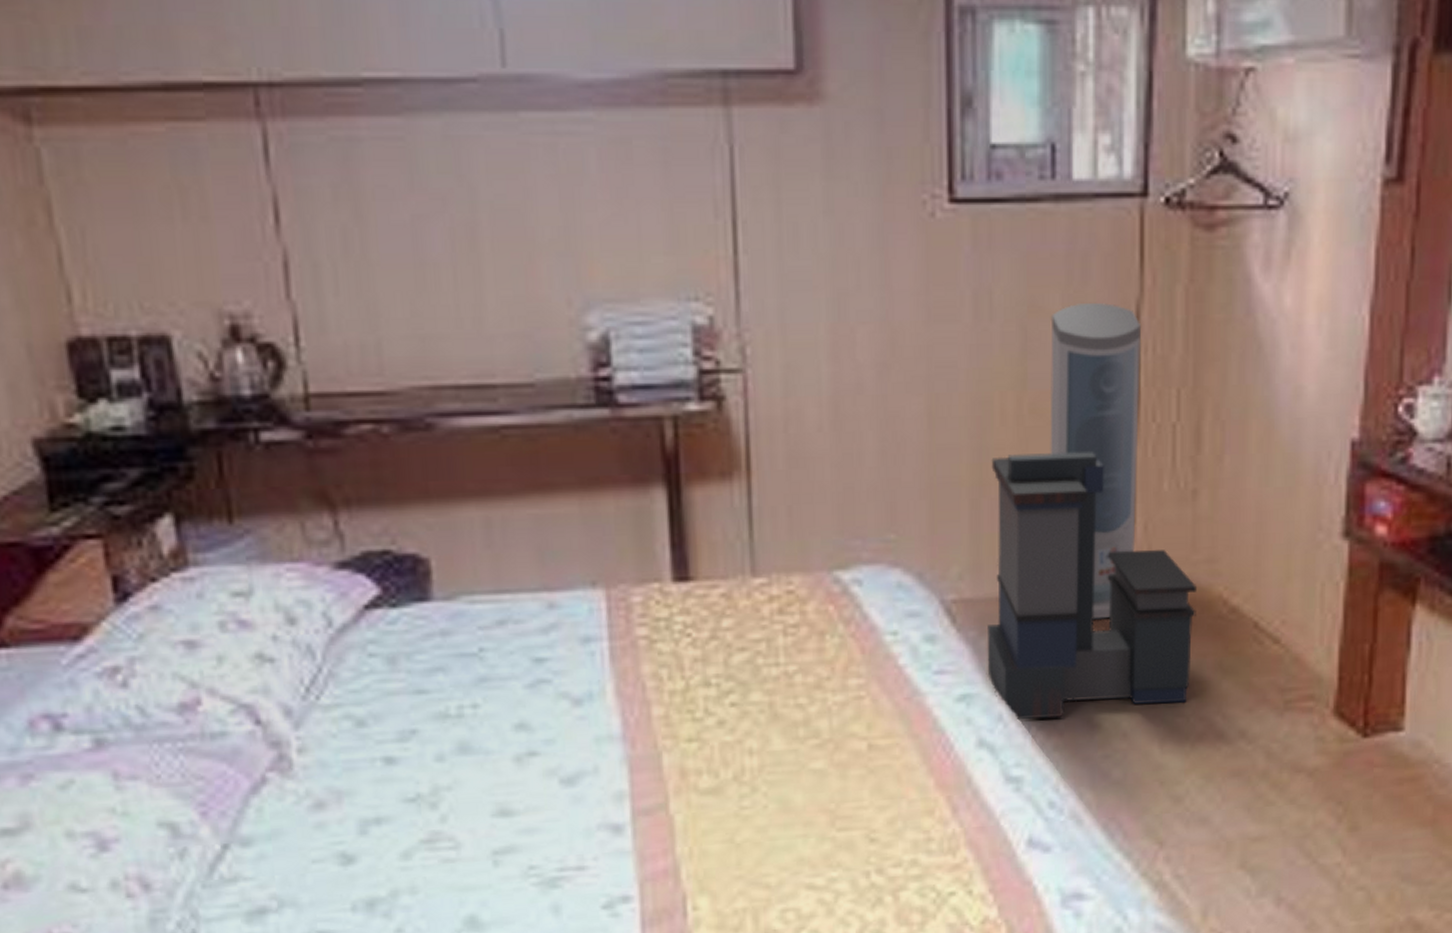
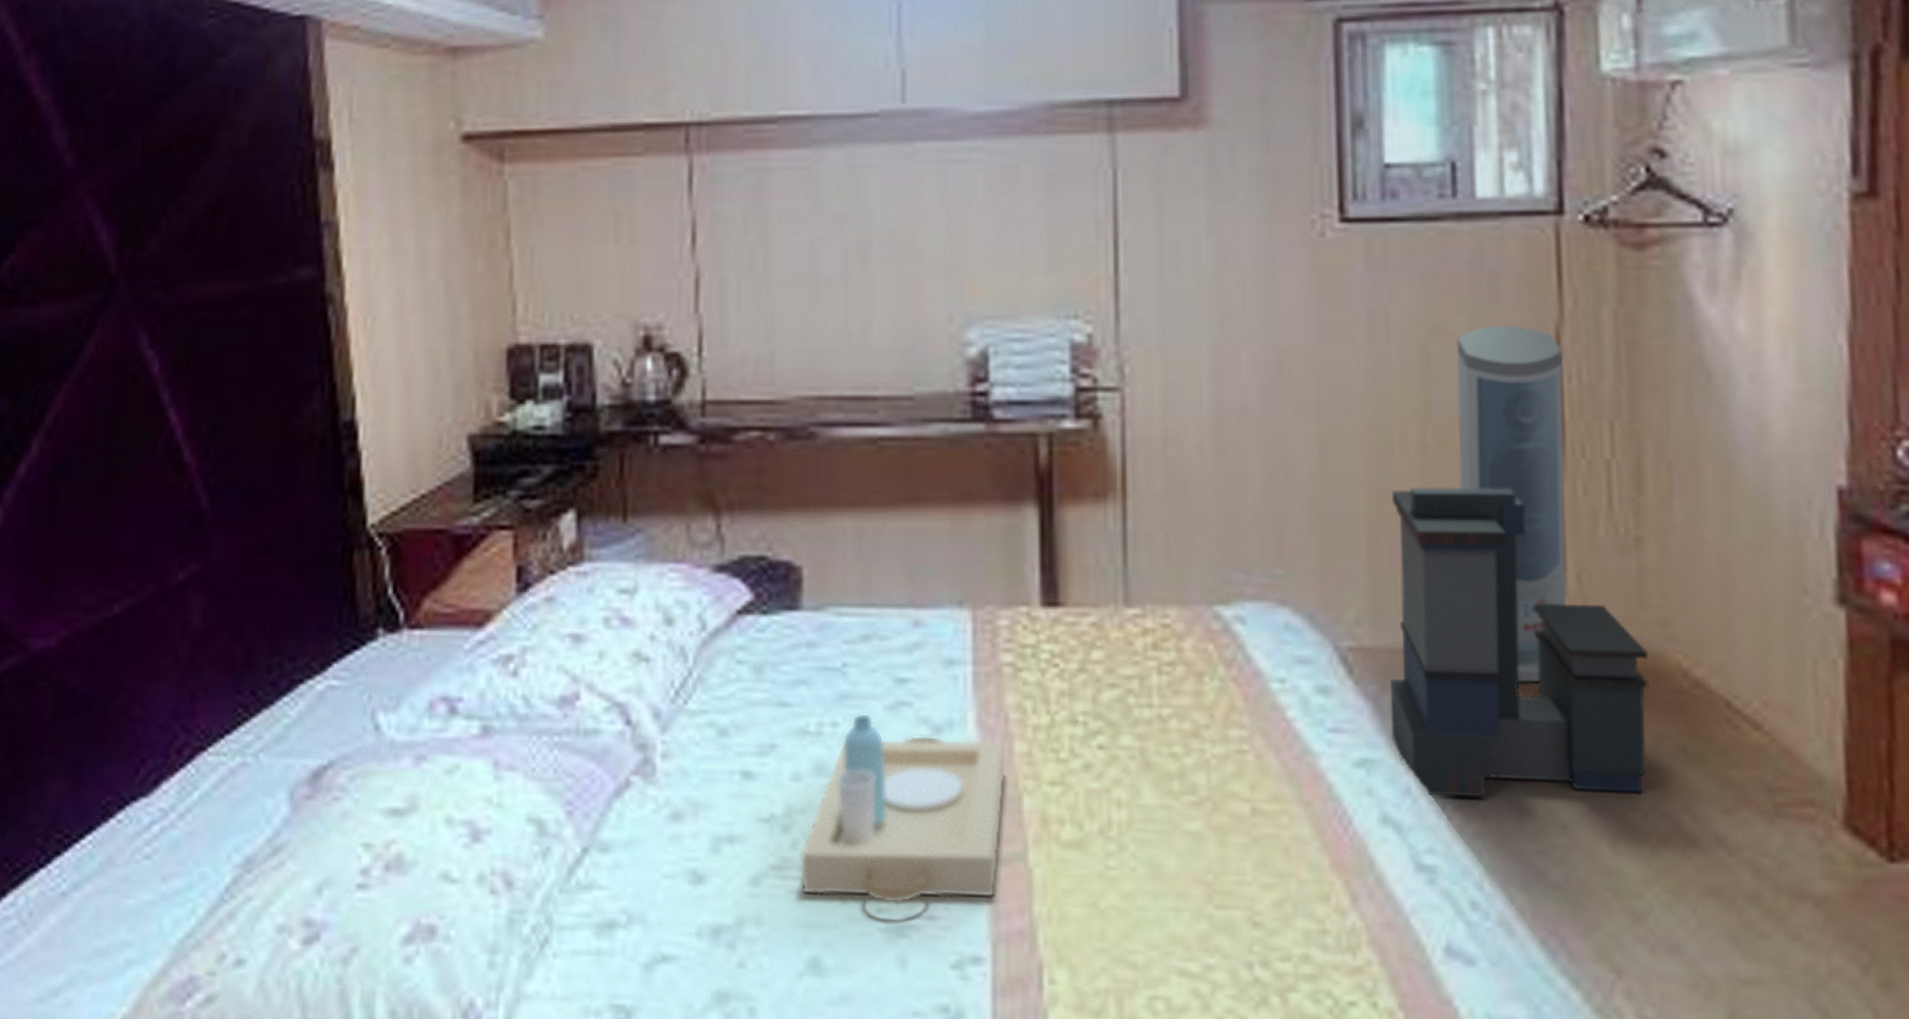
serving tray: none [449,694,646,861] -> present [799,713,1006,904]

